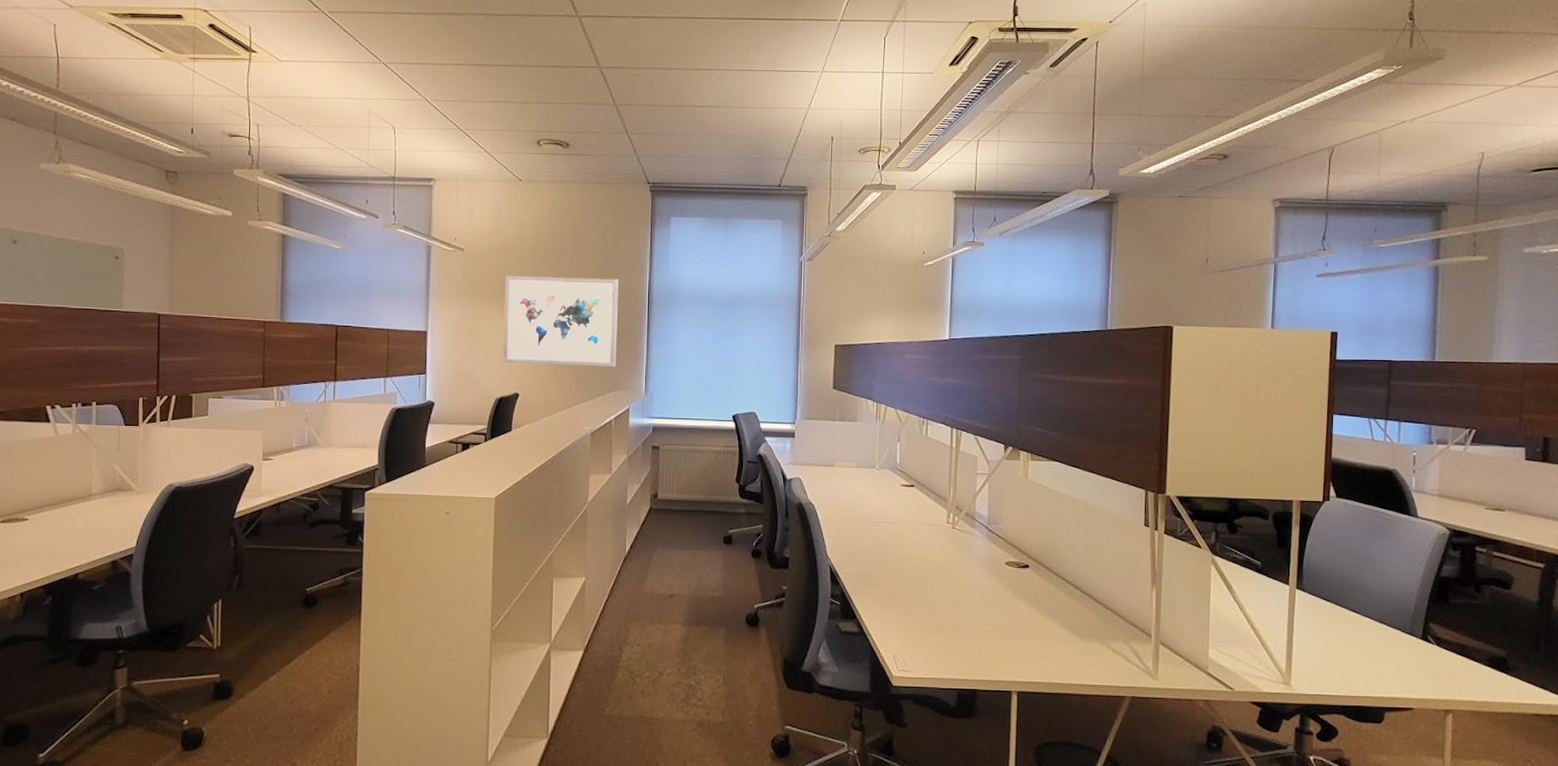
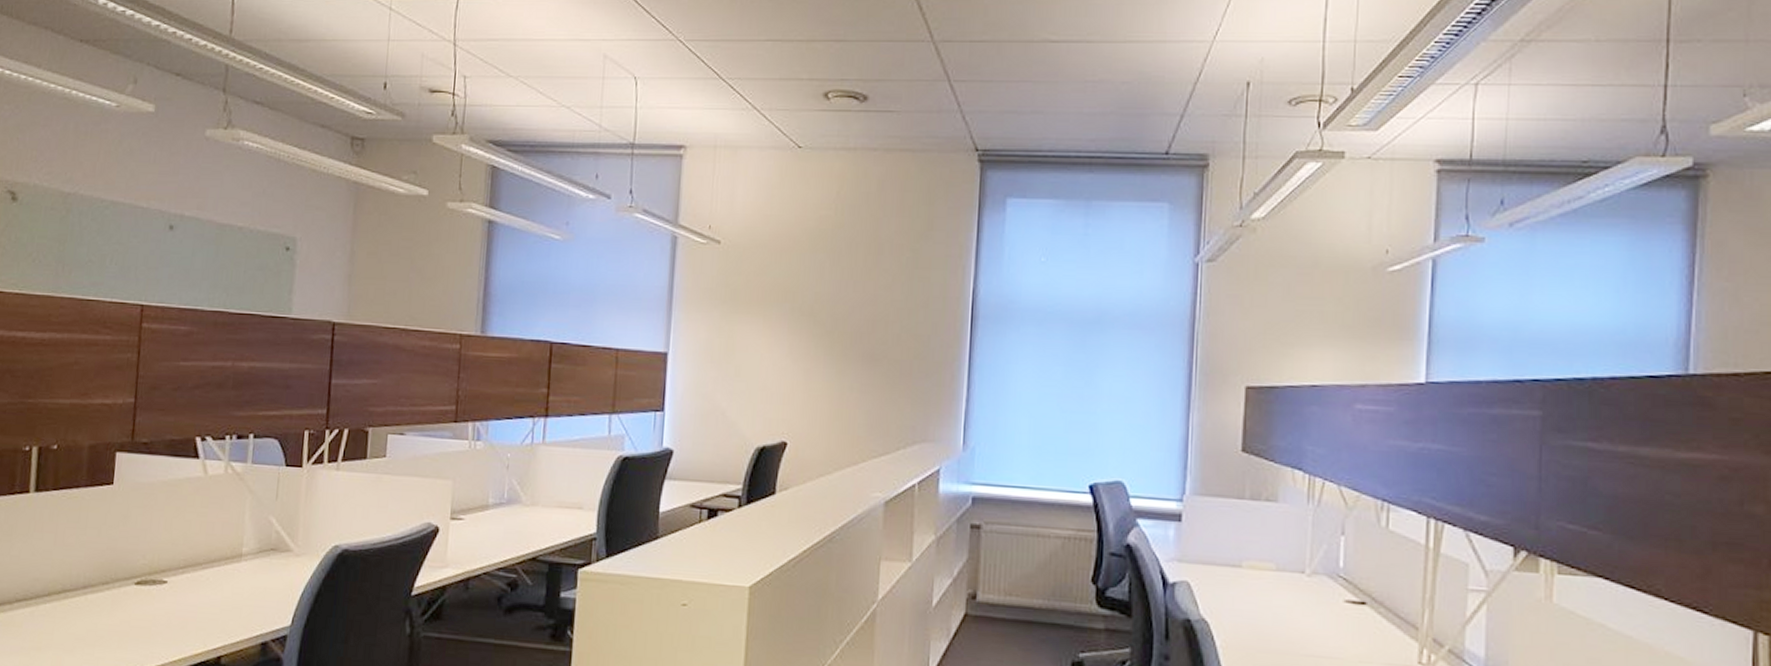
wall art: present [503,275,618,367] -> none [767,277,930,409]

